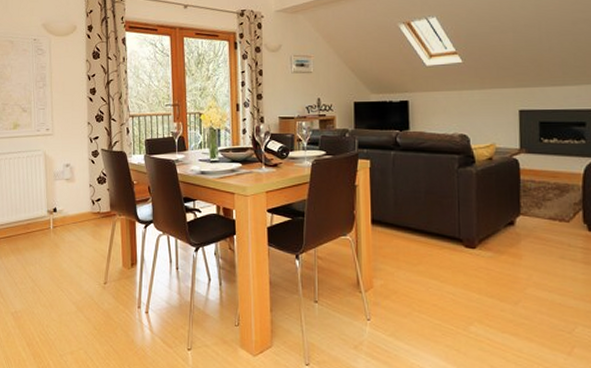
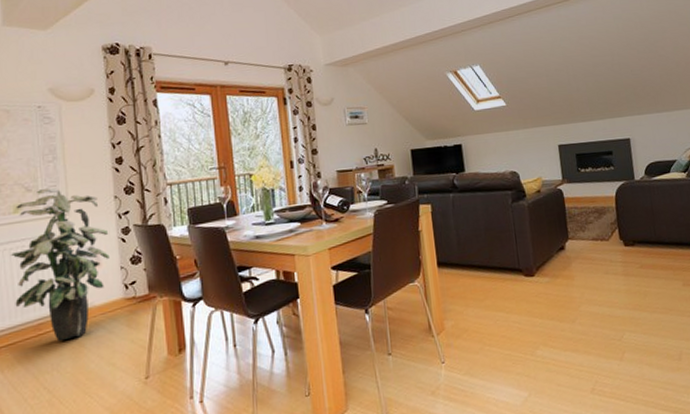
indoor plant: none [9,110,82,241] -> present [10,187,110,342]

